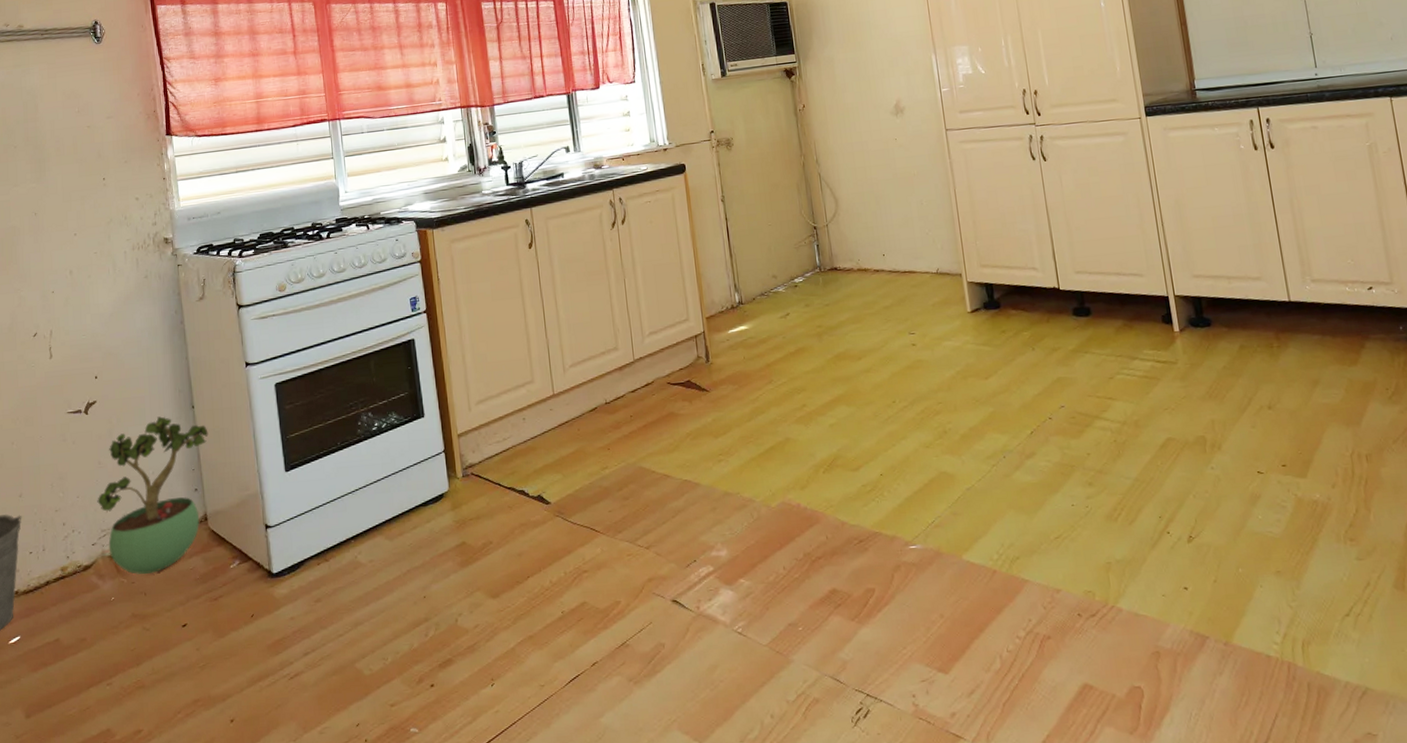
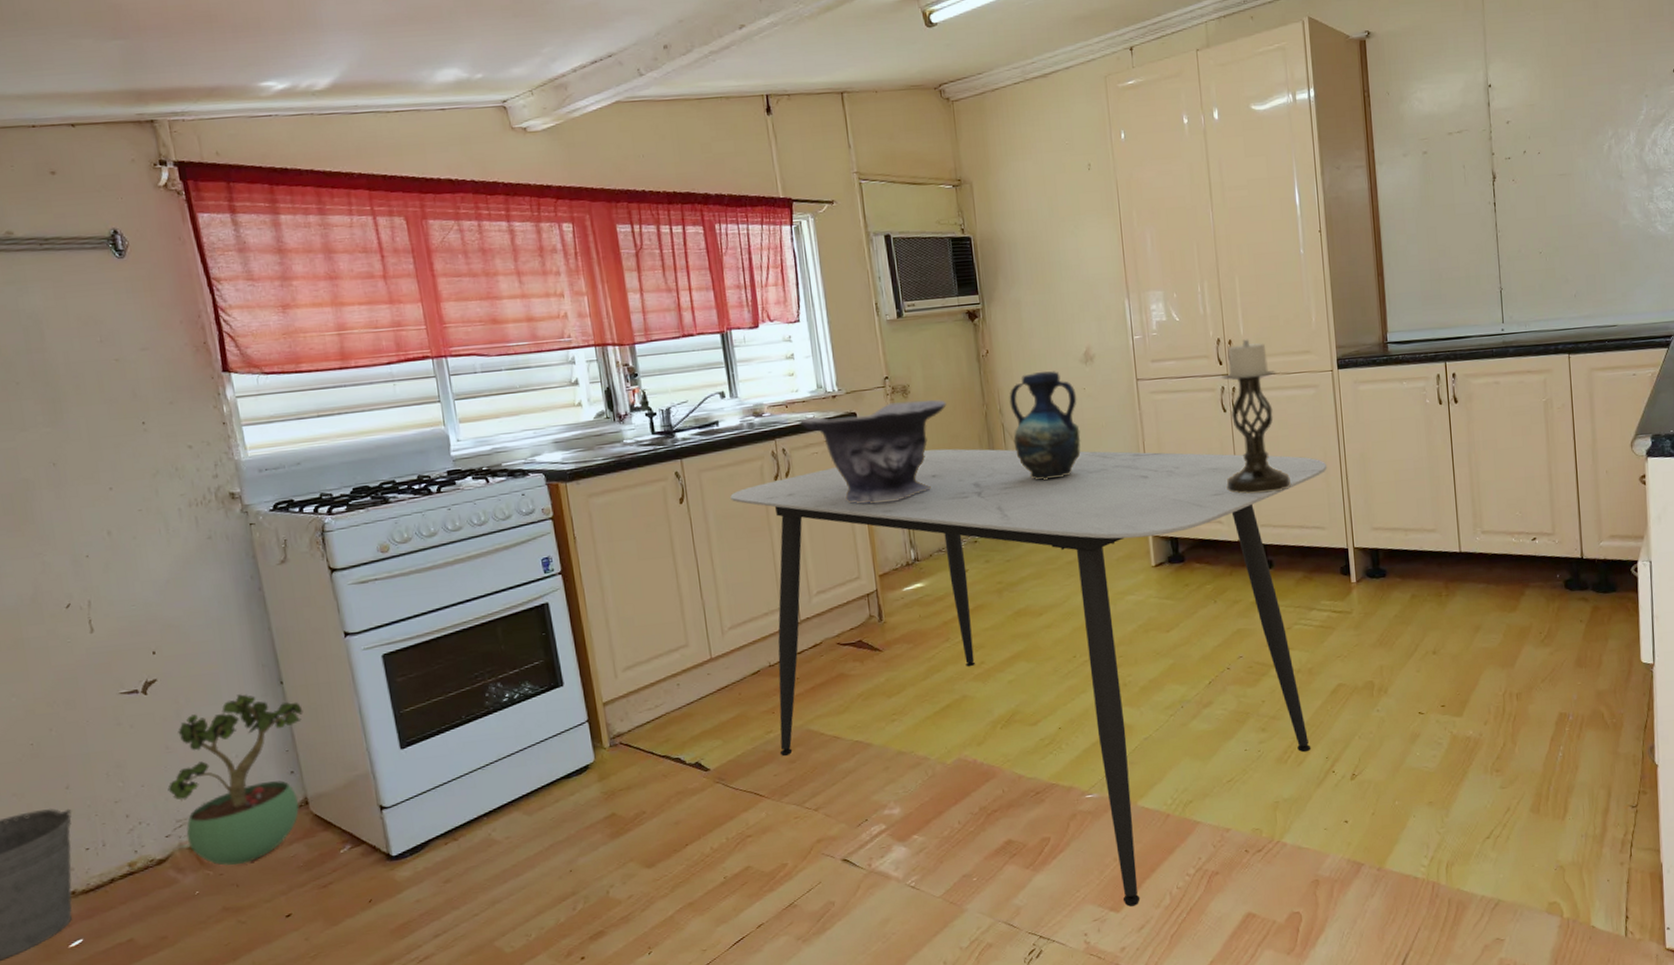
dining table: none [573,197,1143,668] -> present [730,448,1328,907]
decorative bowl: none [634,151,767,250] -> present [799,400,947,504]
vase: none [824,123,894,227] -> present [1009,371,1081,480]
candle holder: none [1028,89,1106,241] -> present [1221,339,1292,494]

